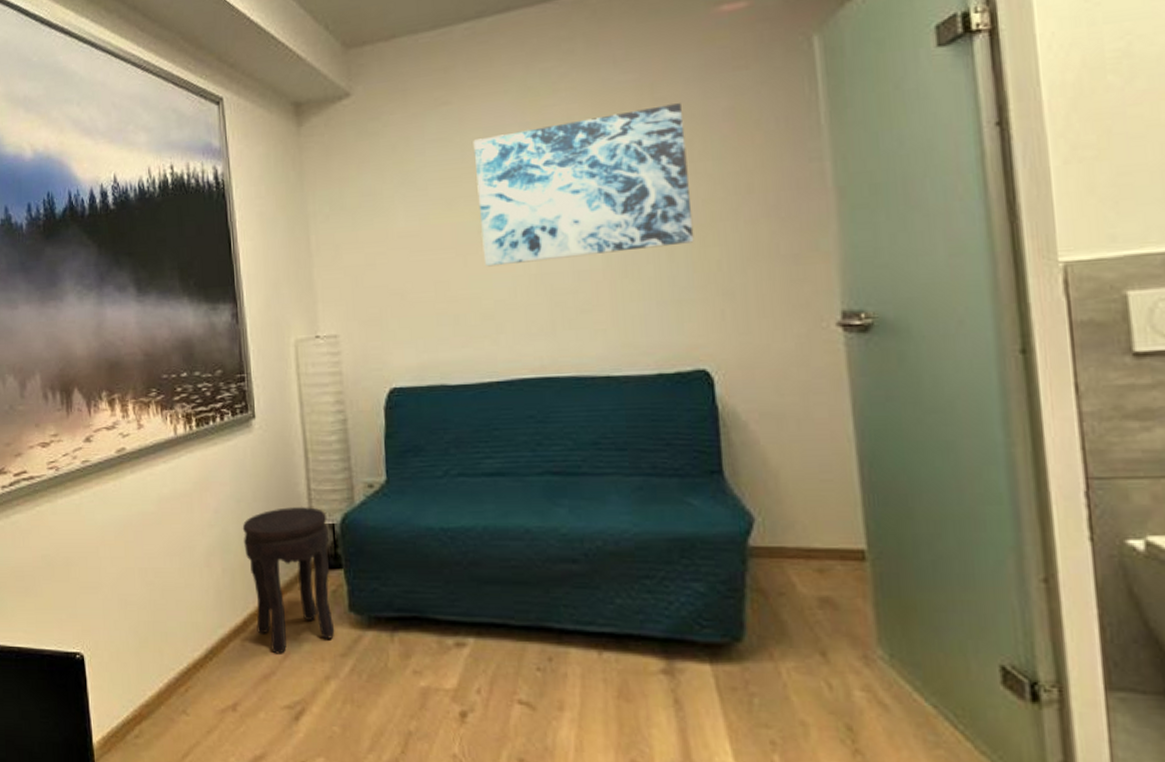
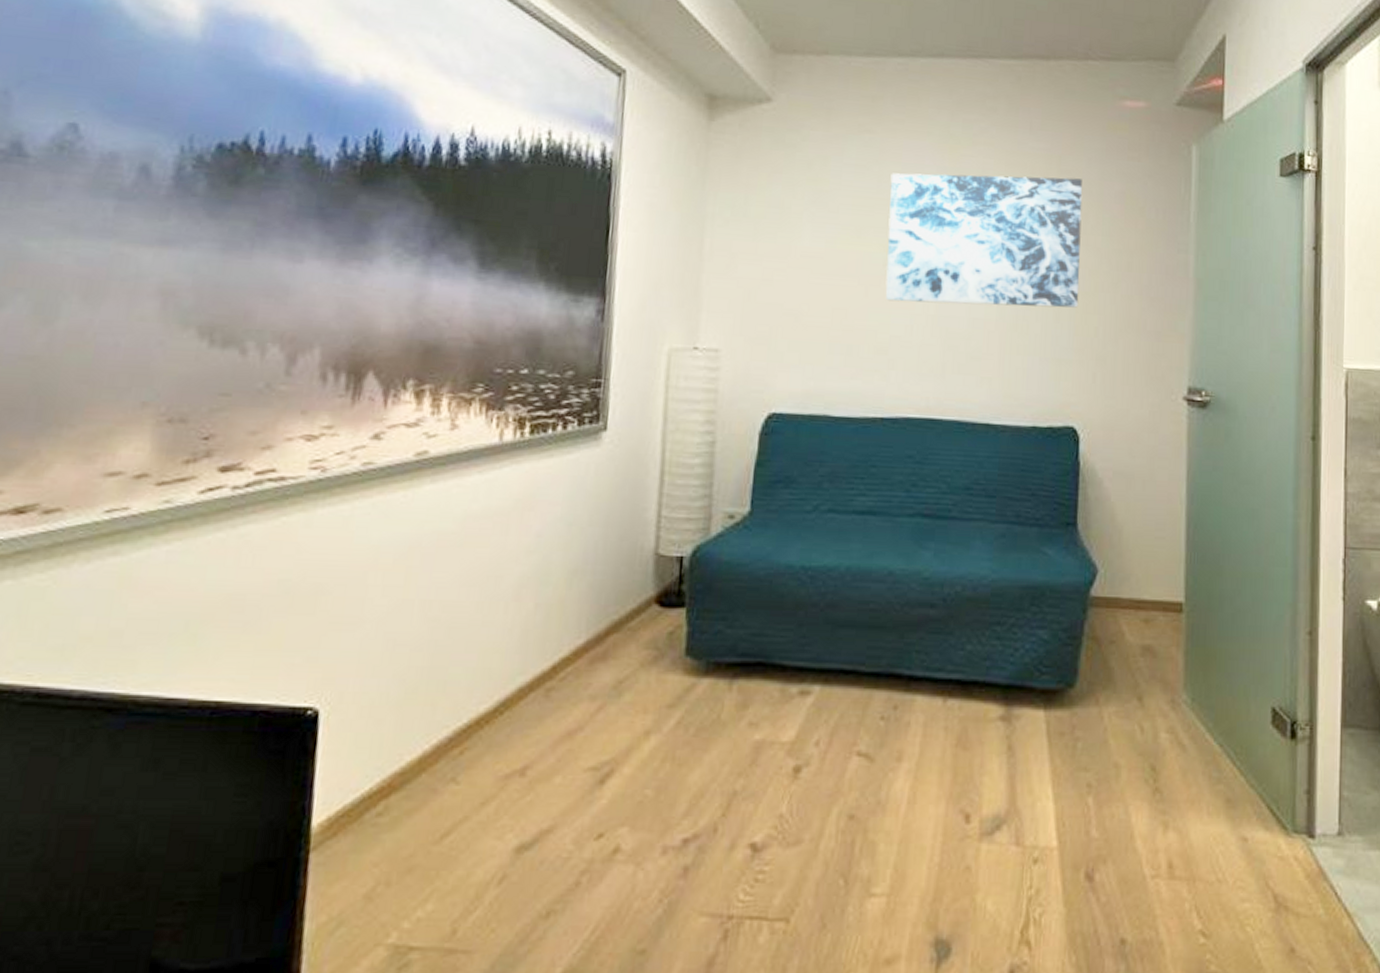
side table: present [242,506,335,654] -> none [568,534,676,706]

